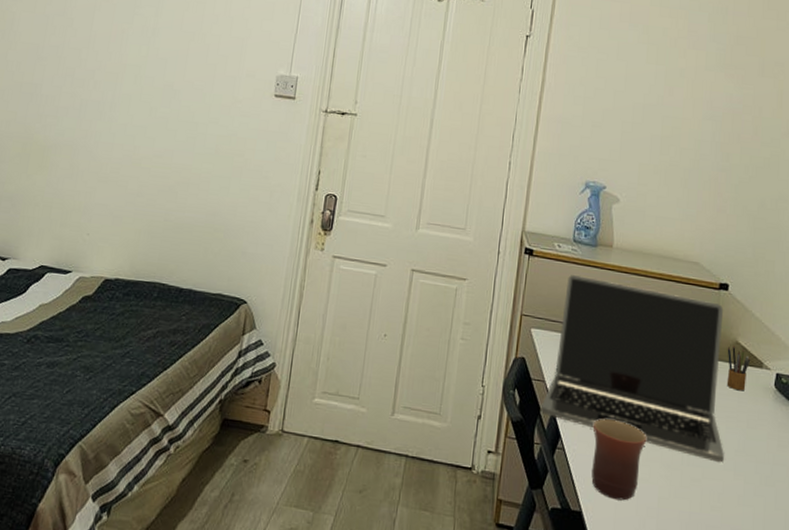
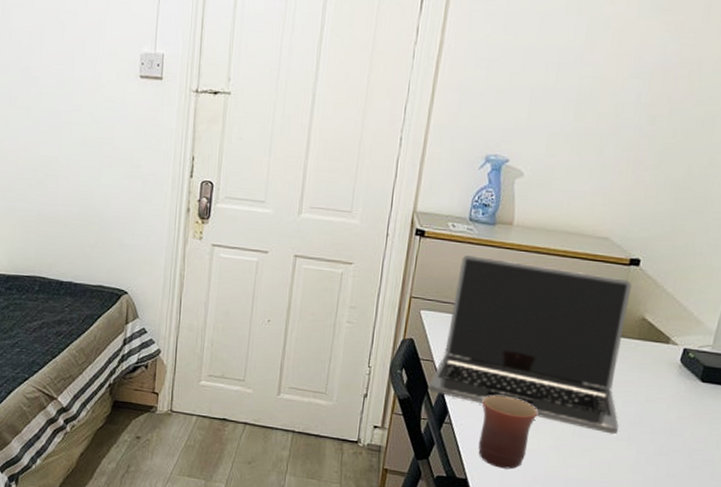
pencil box: present [726,344,751,391] -> none [627,321,658,367]

